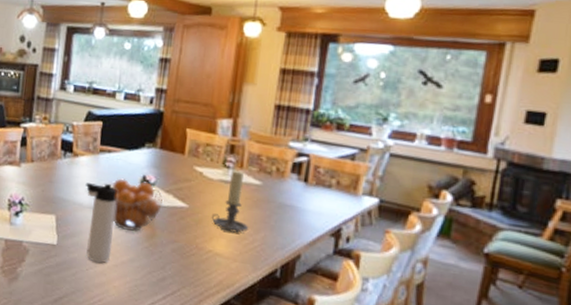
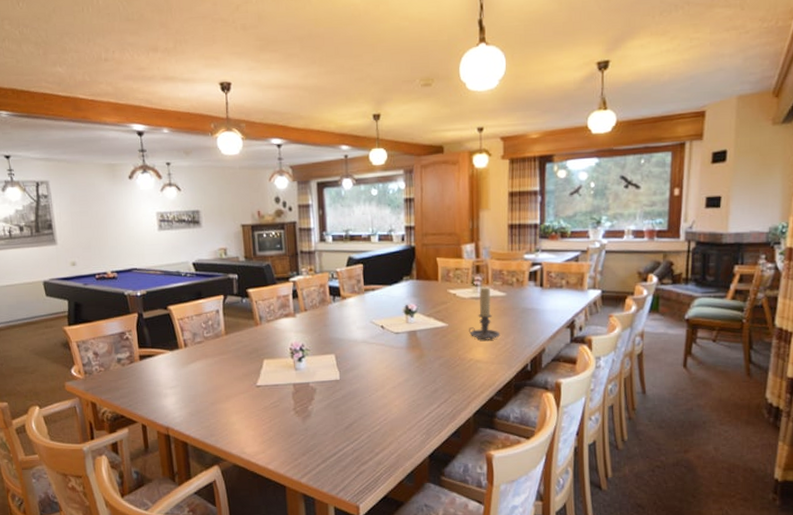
thermos bottle: present [85,183,117,263] -> none [356,318,389,389]
fruit basket: present [109,178,164,231] -> none [377,310,427,355]

